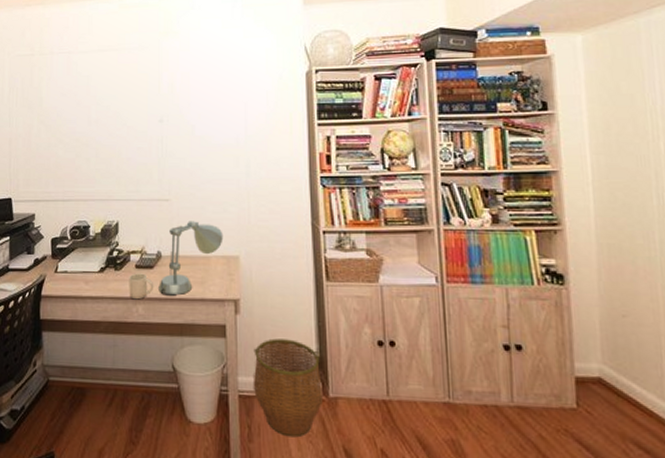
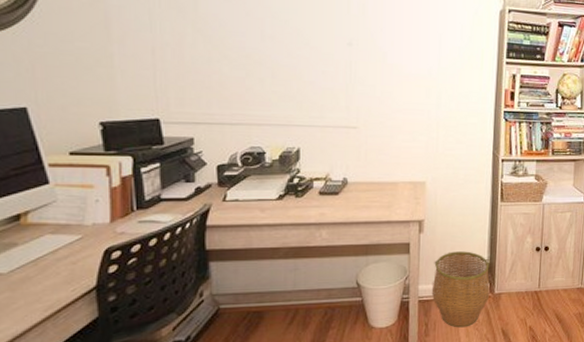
mug: present [129,273,154,300] -> none [311,199,339,225]
desk lamp: present [158,221,223,296] -> none [344,148,412,219]

